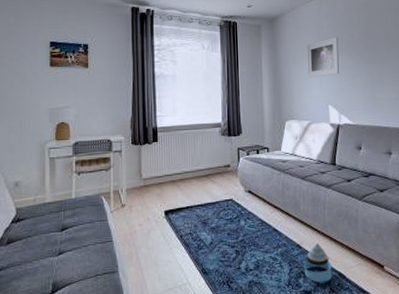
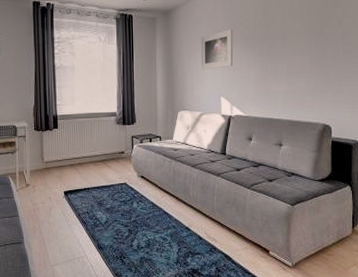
stacking toy: present [303,243,332,282] -> none [191,226,219,262]

